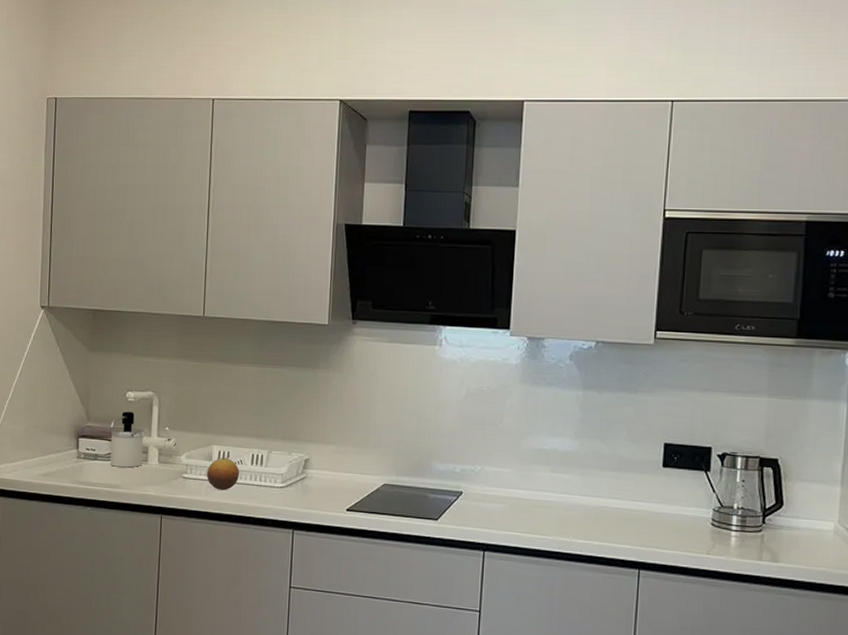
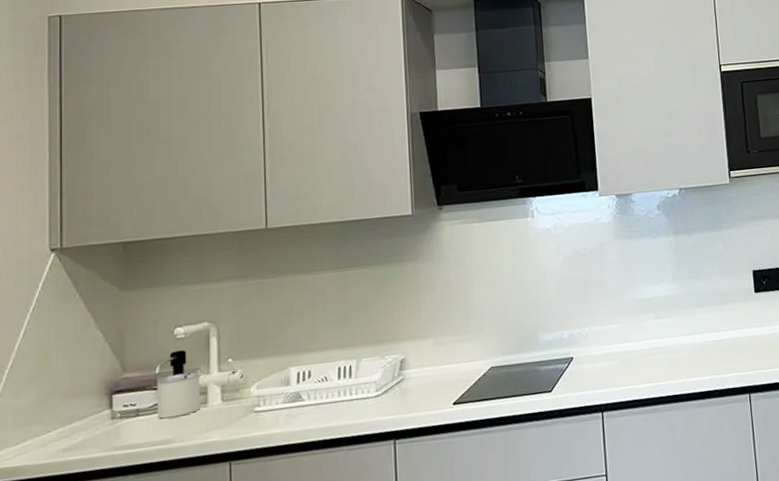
fruit: present [206,457,239,491] -> none [284,377,325,416]

